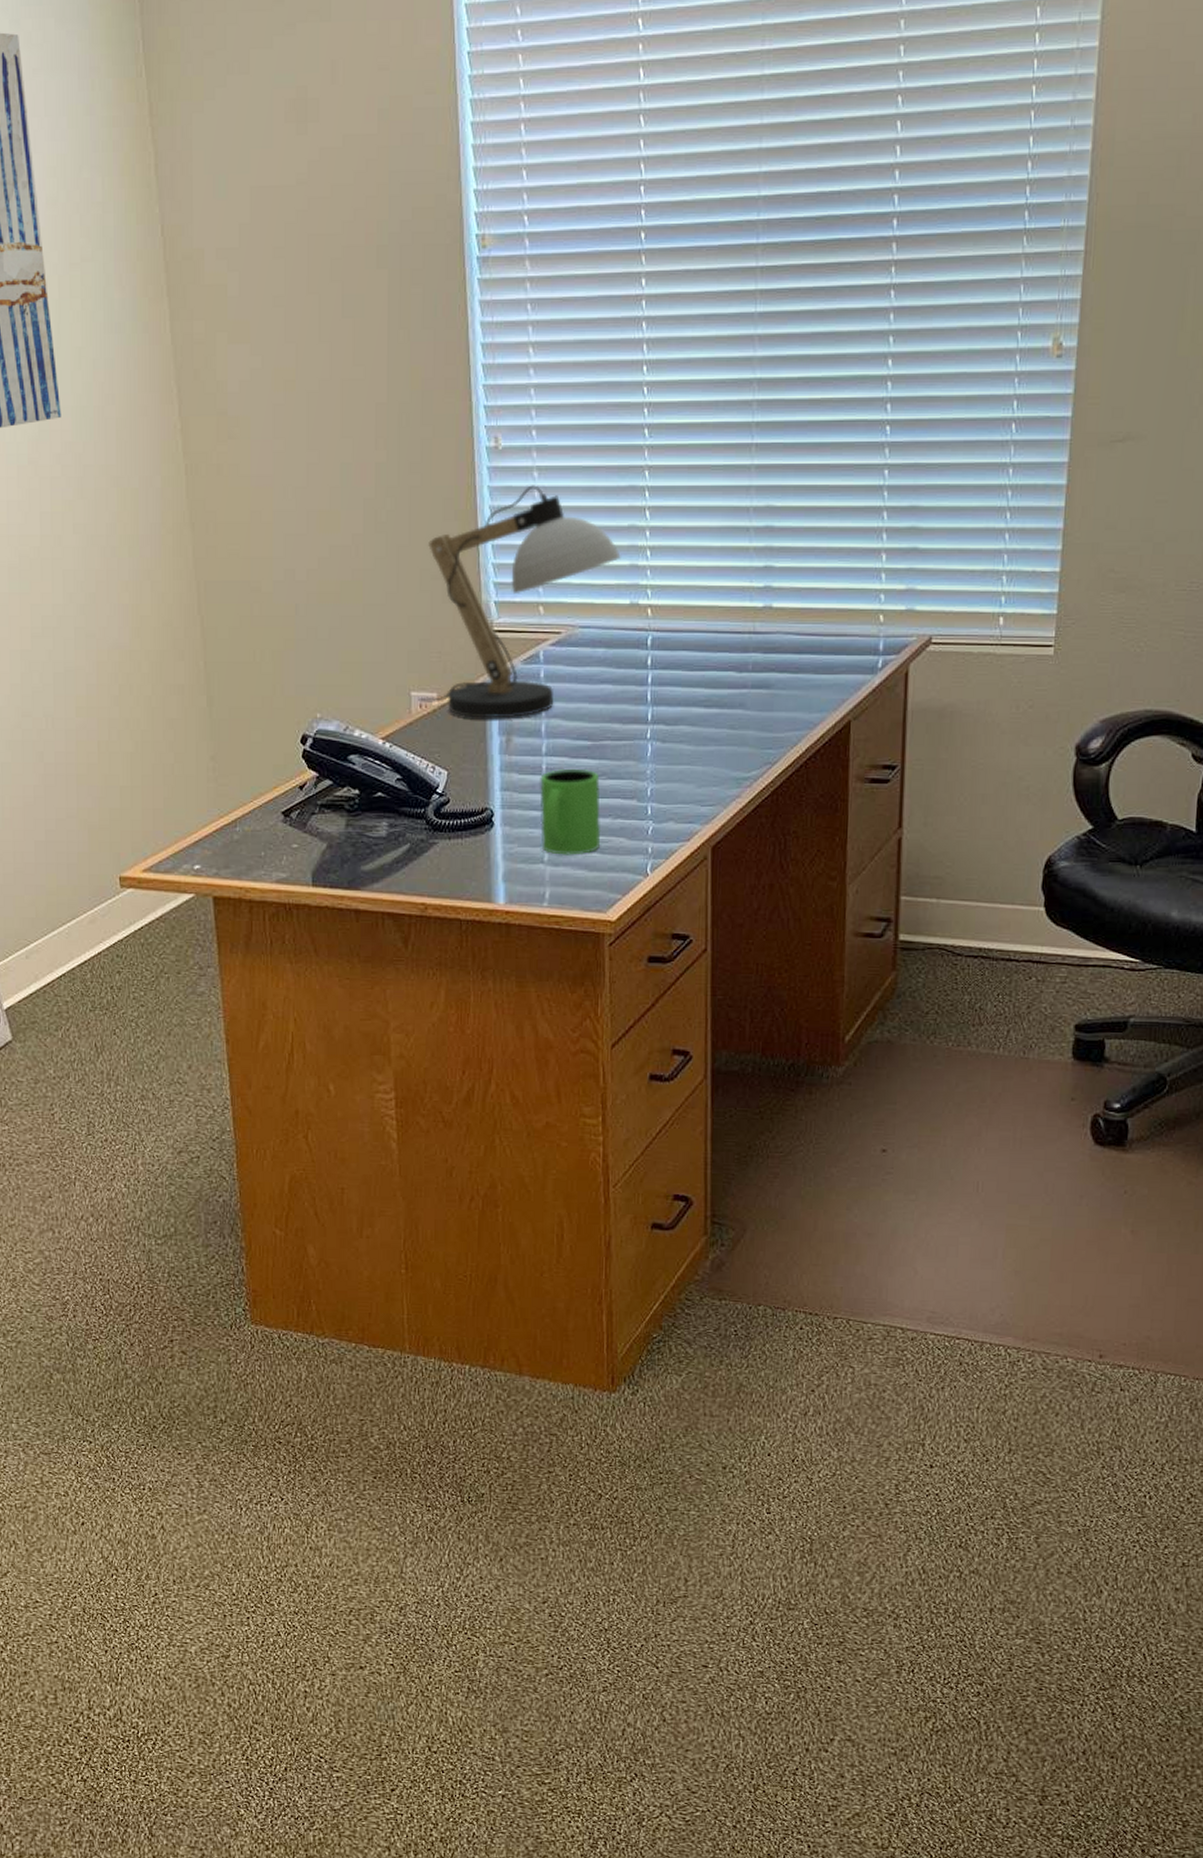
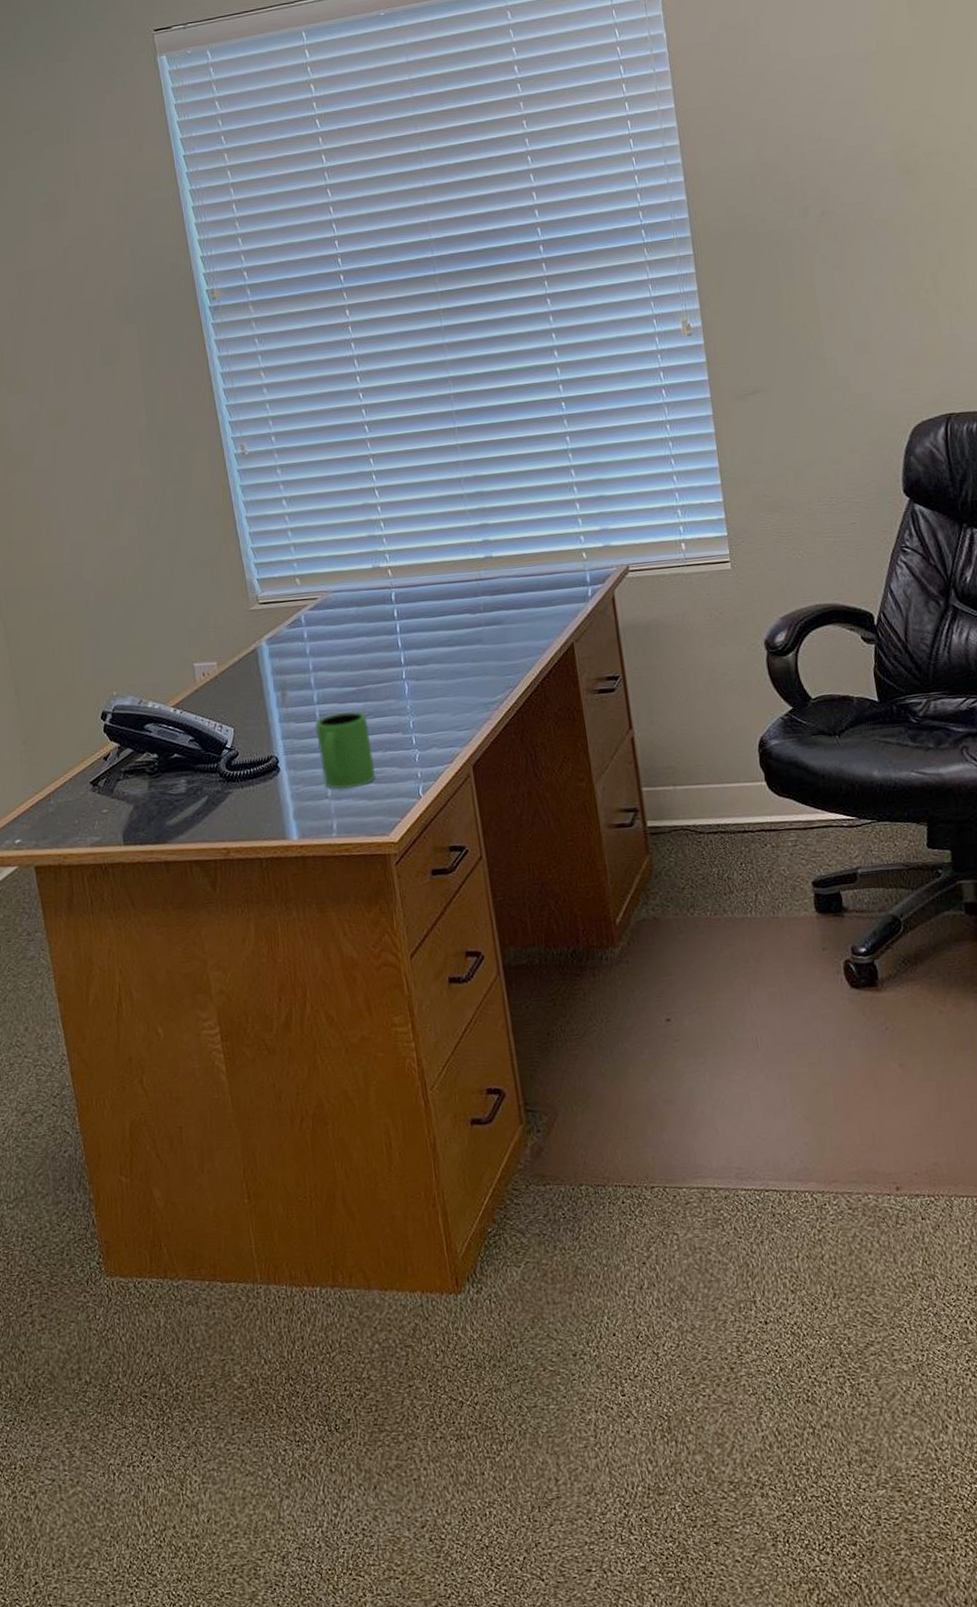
desk lamp: present [418,485,621,719] -> none [195,480,360,680]

